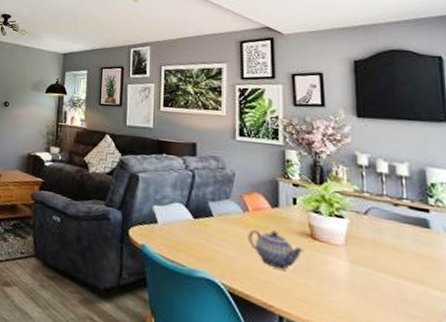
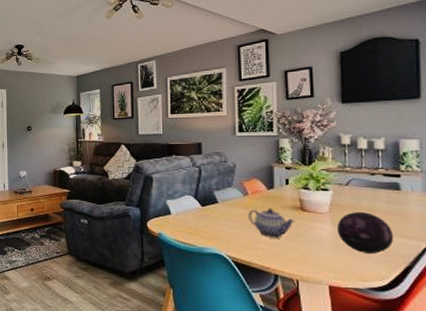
decorative orb: none [354,248,426,306] -> present [336,212,394,254]

